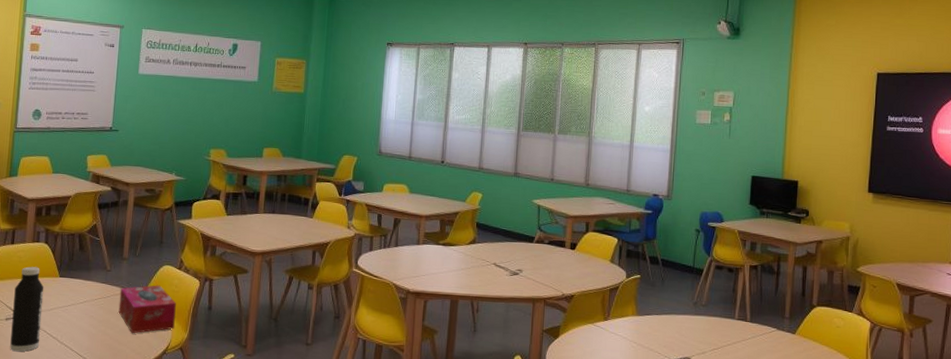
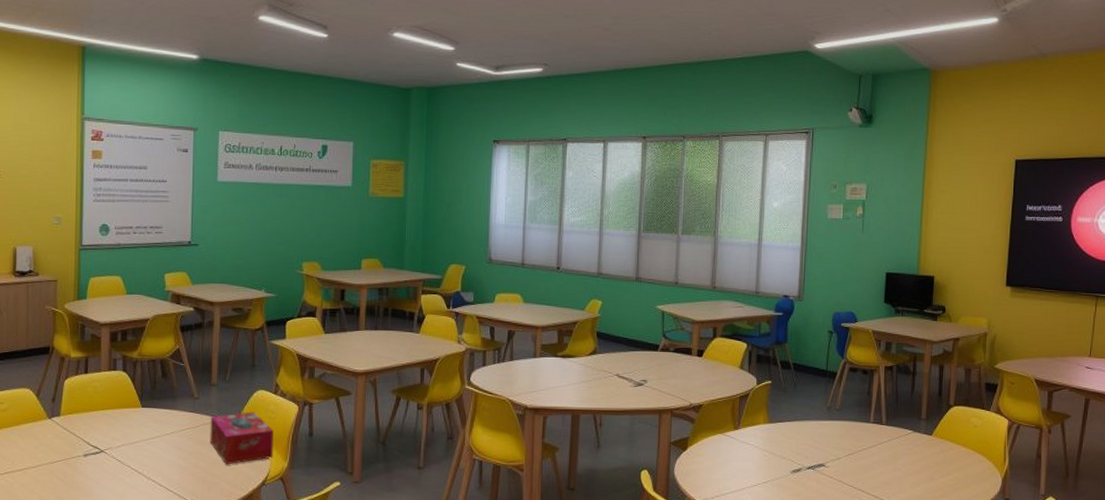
water bottle: present [10,266,44,352] -> none [91,397,125,490]

